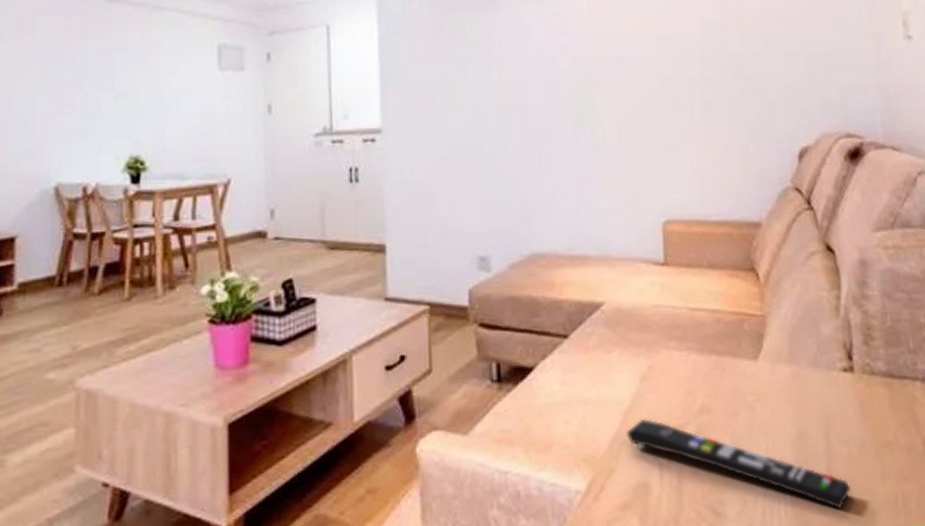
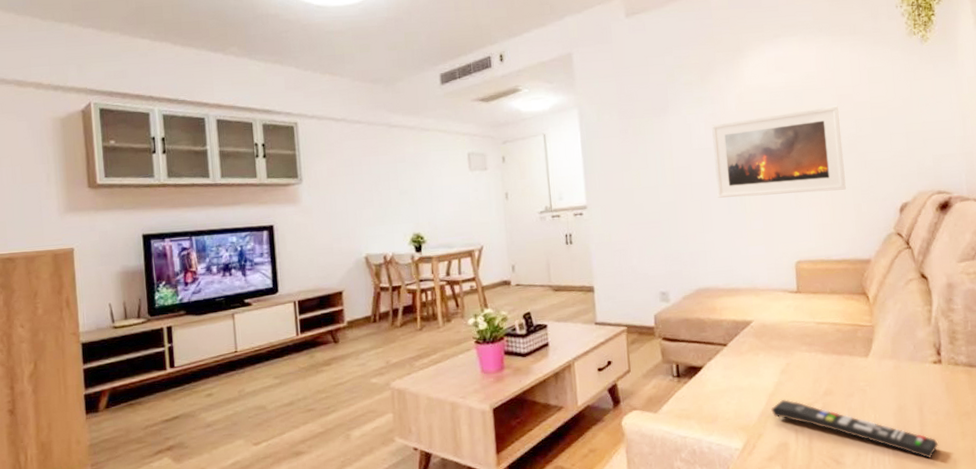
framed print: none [556,12,730,129] -> present [712,105,846,198]

